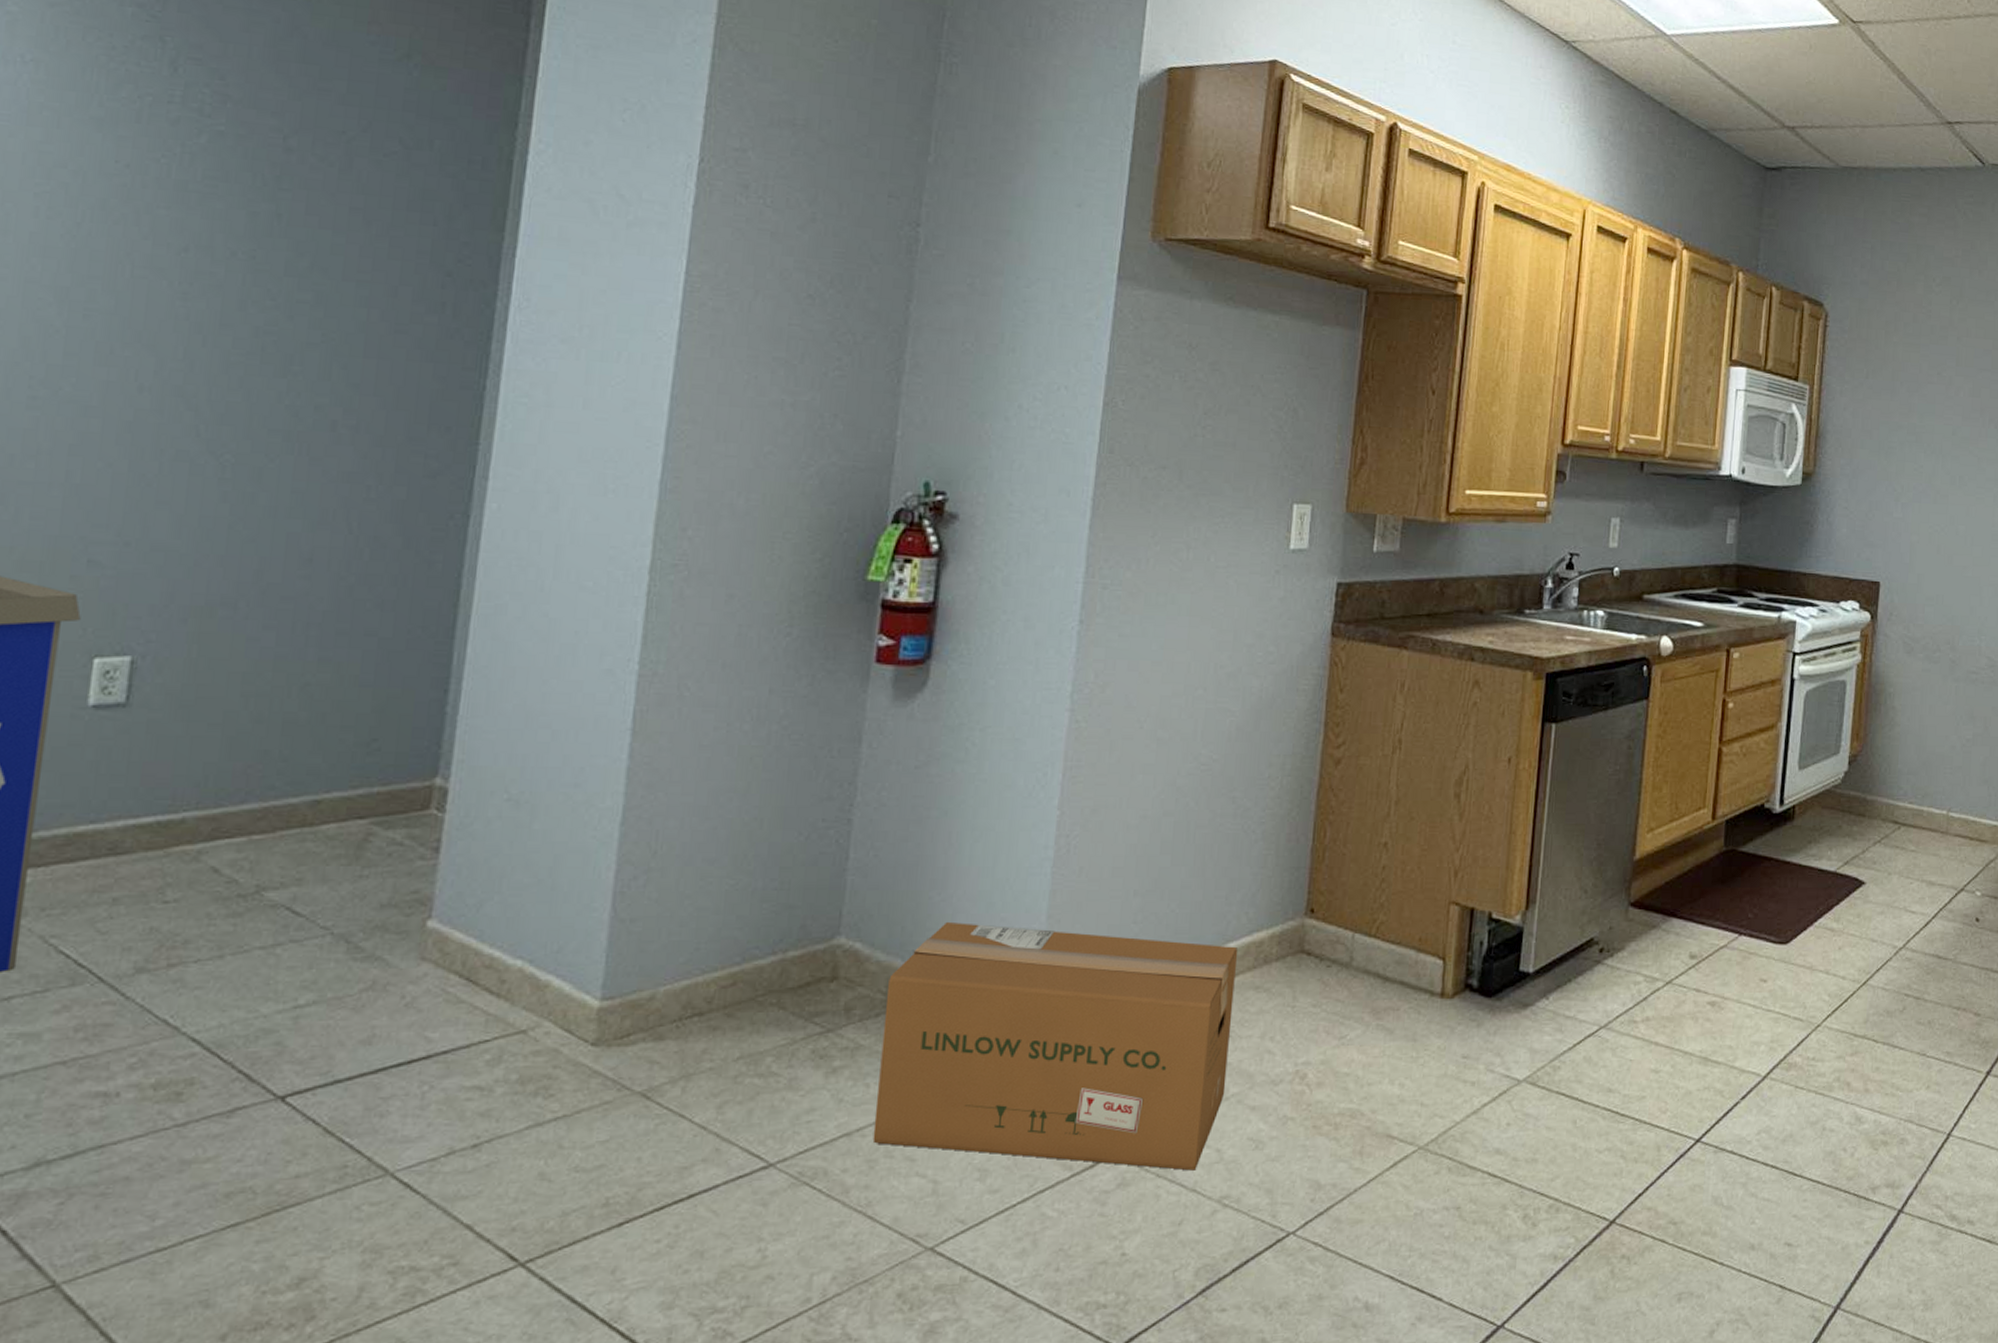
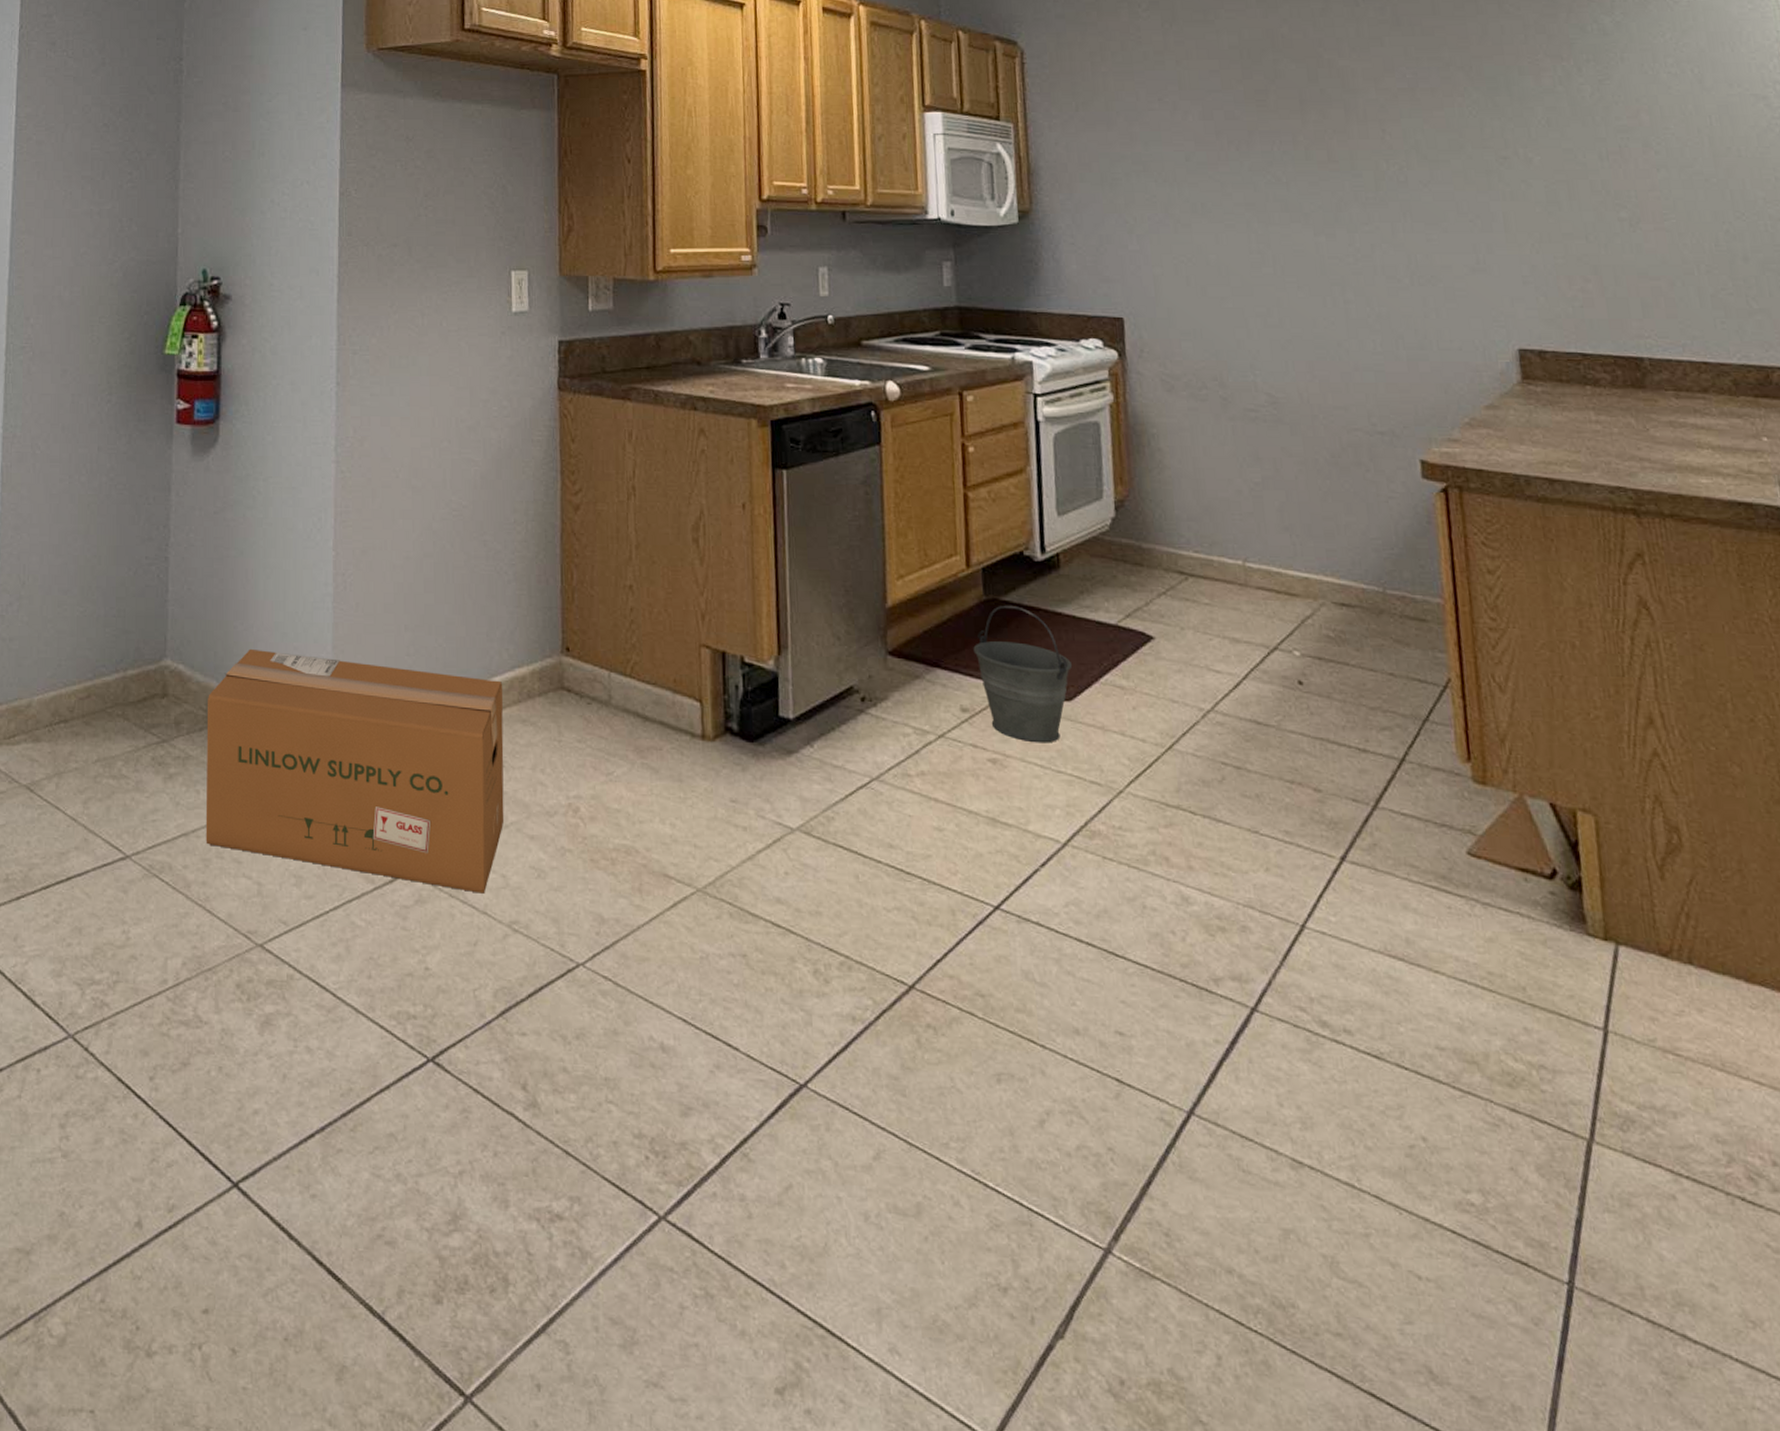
bucket: none [1708,855,1793,985] -> present [973,605,1073,743]

